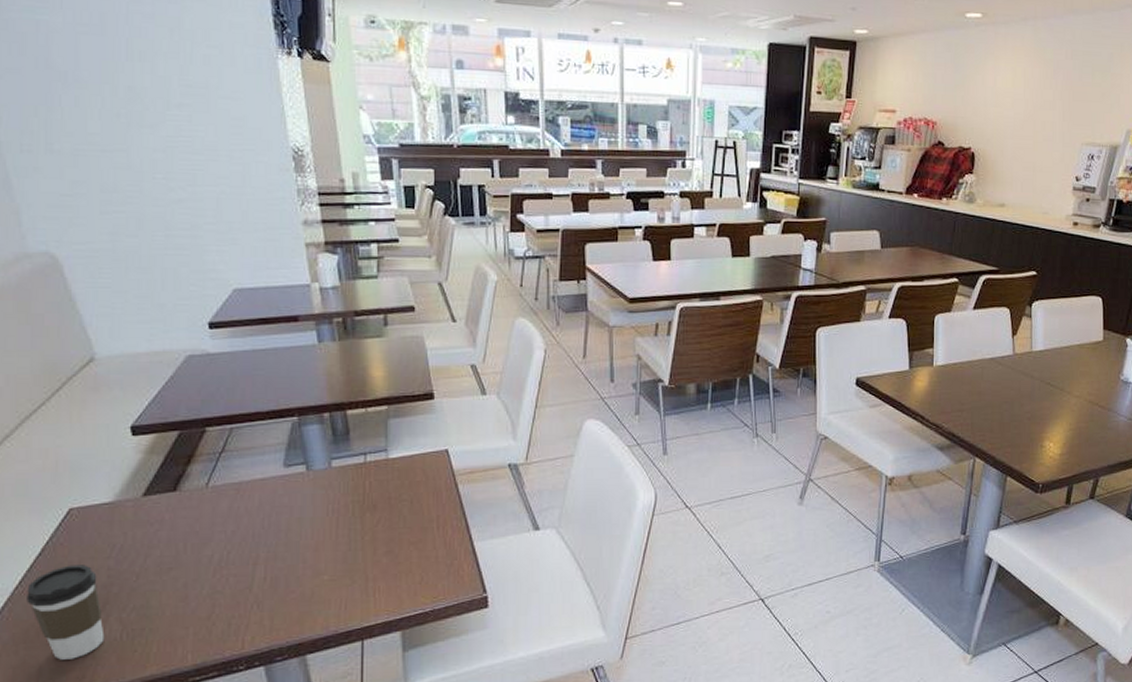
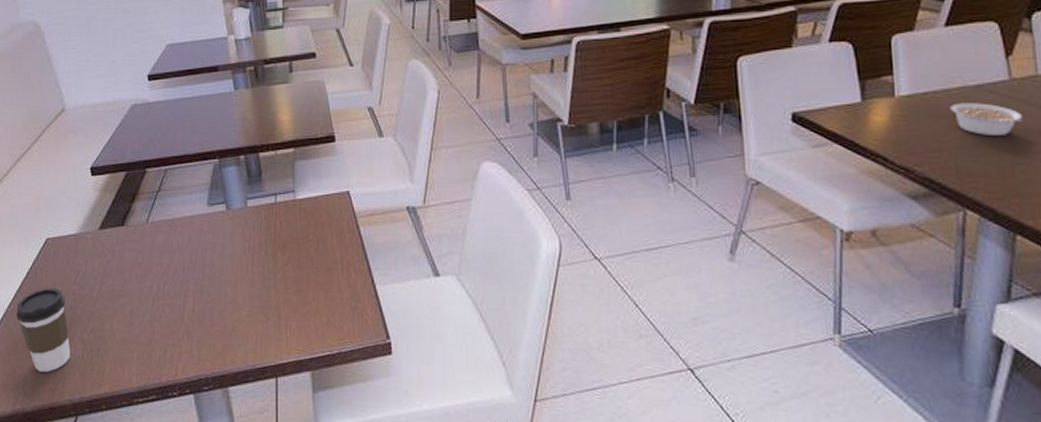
legume: none [971,372,1020,400] -> present [950,103,1023,137]

